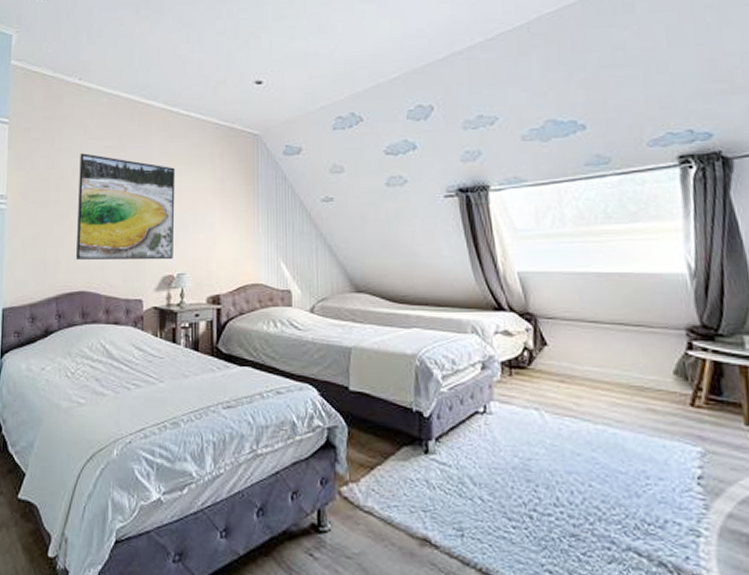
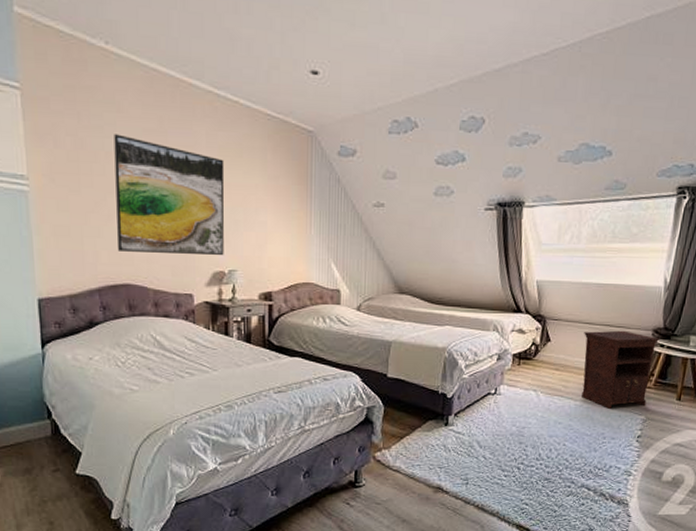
nightstand: none [590,330,700,437] -> present [582,330,659,410]

